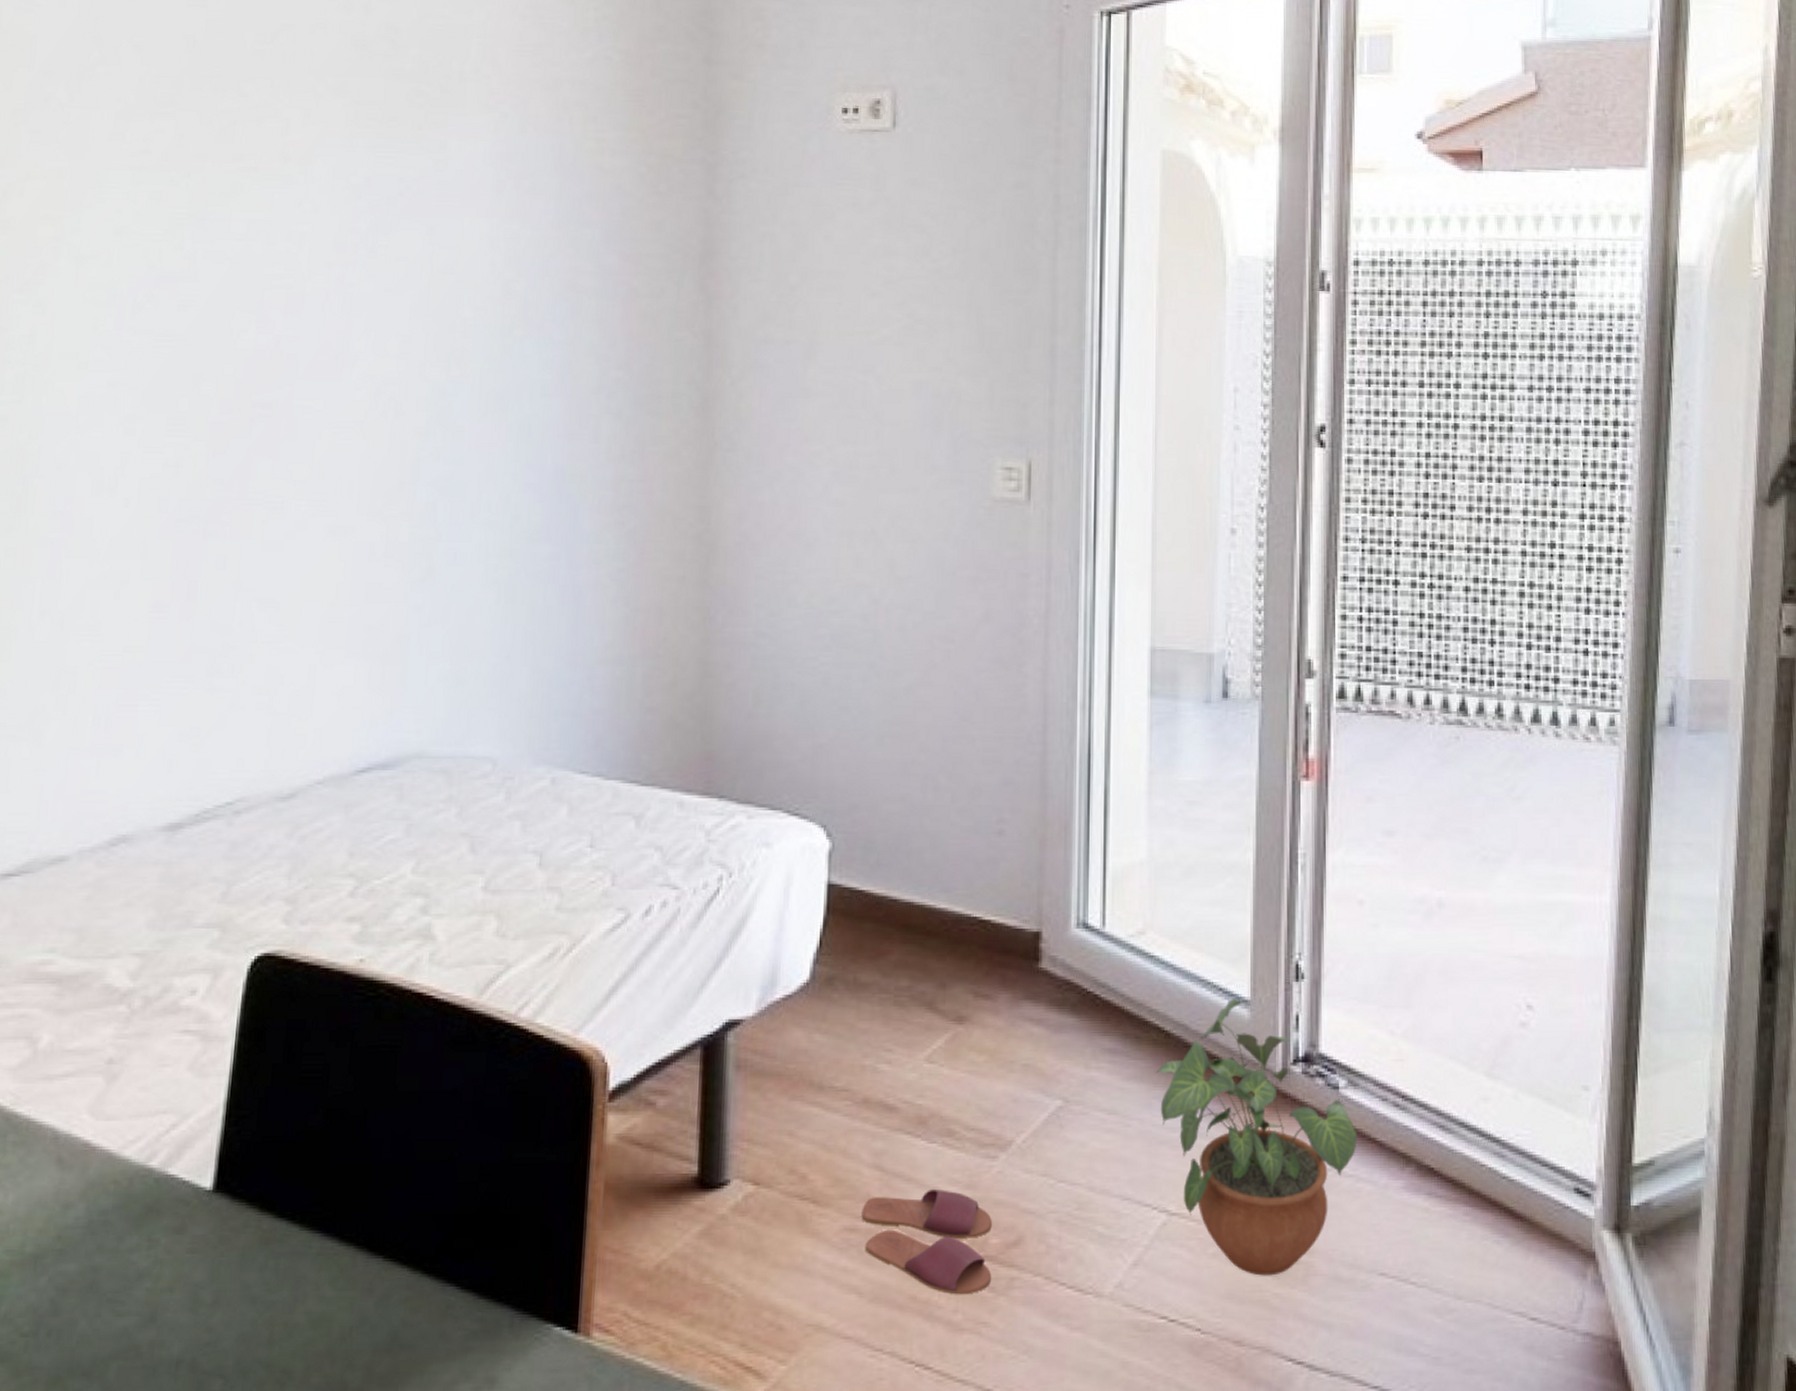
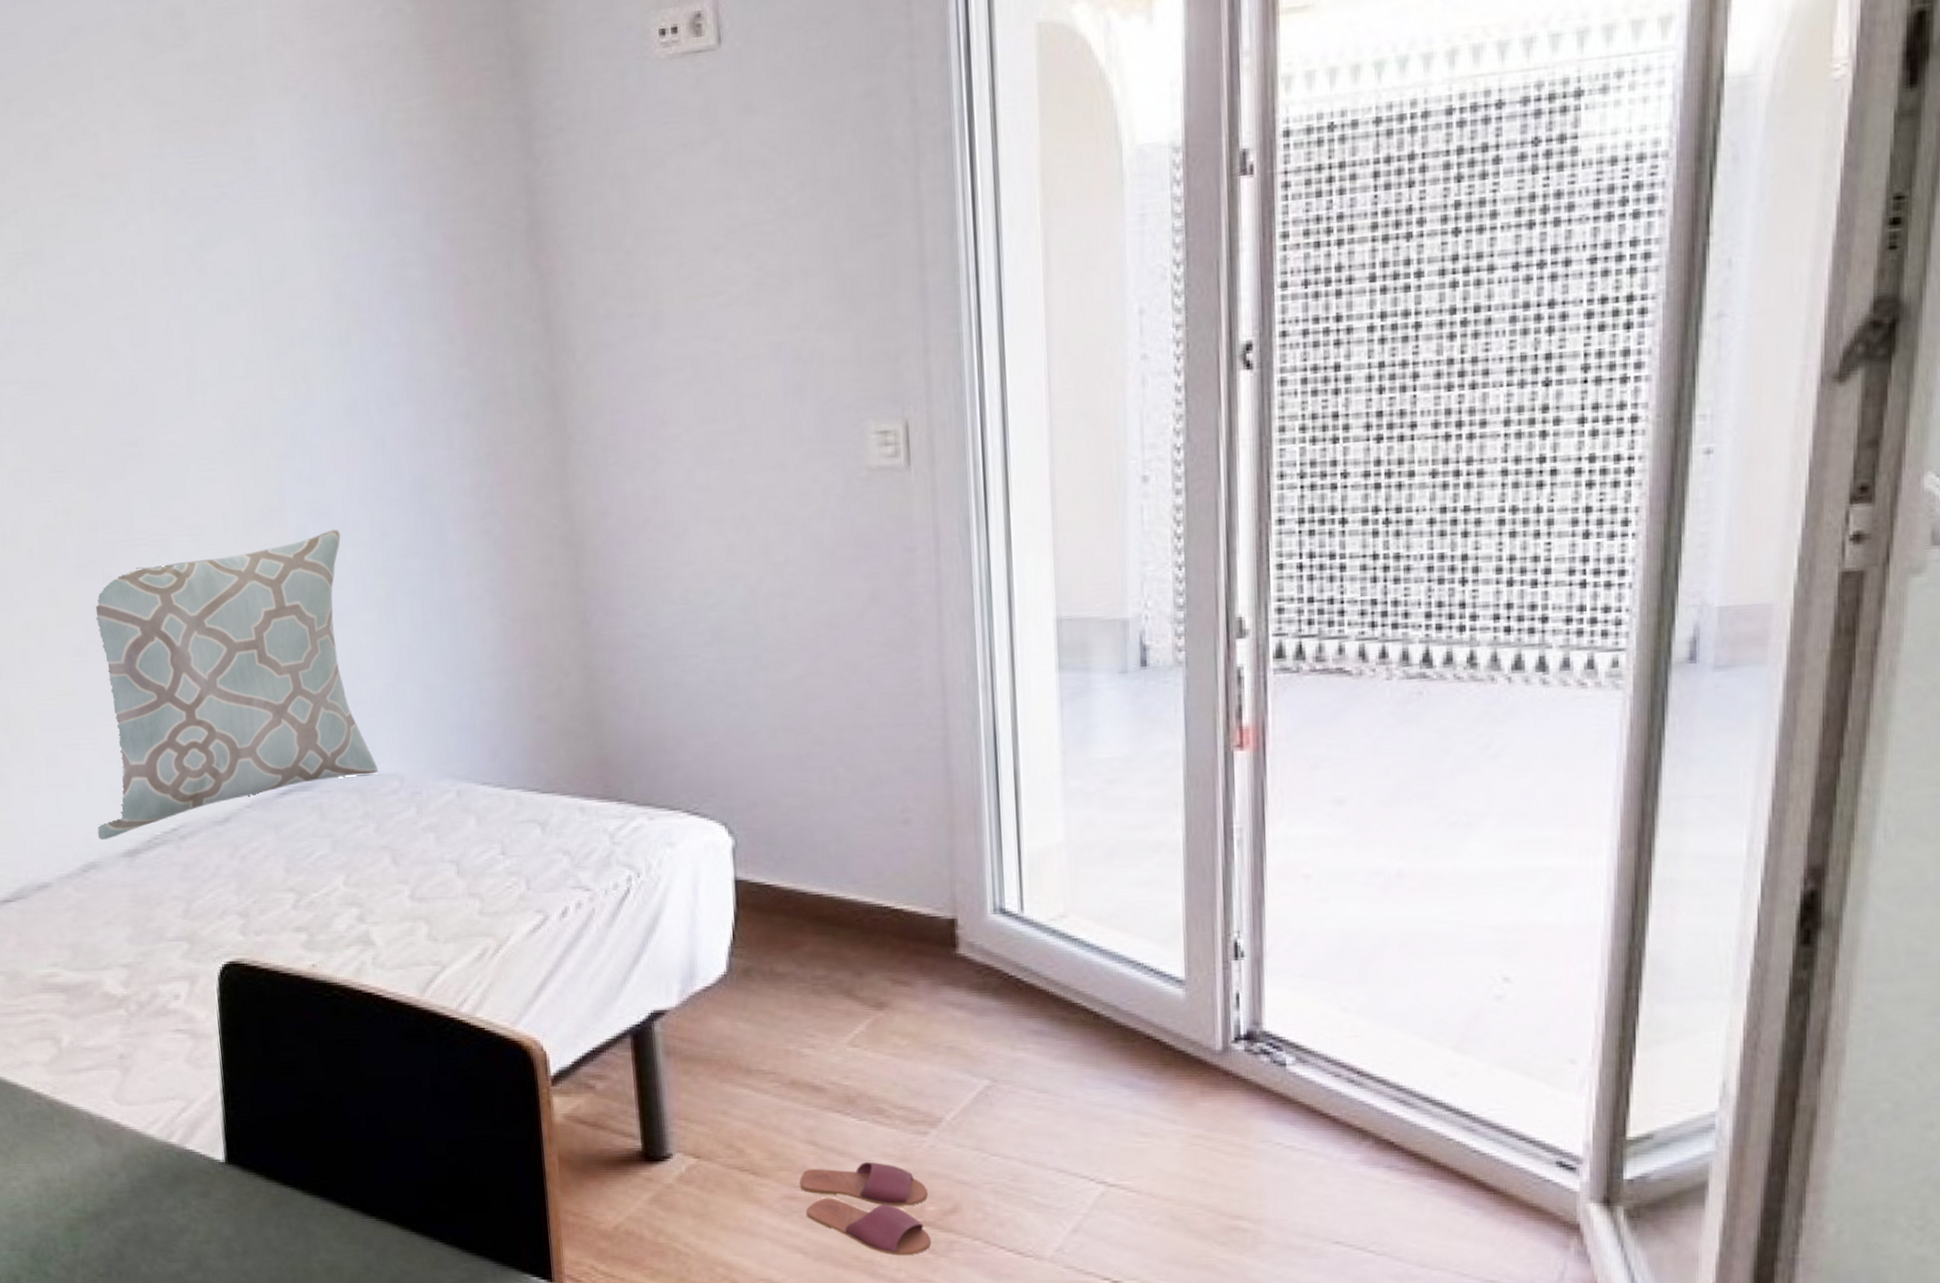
pillow: none [137,507,471,812] -> present [95,529,379,841]
potted plant: present [1155,998,1357,1276] -> none [1085,978,1308,1243]

